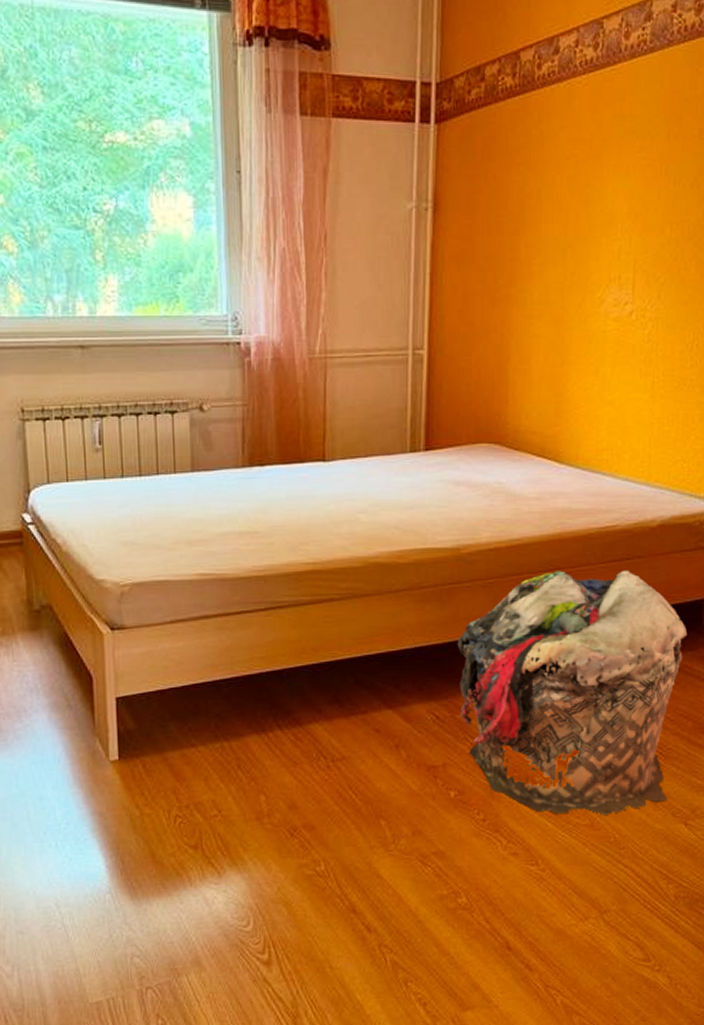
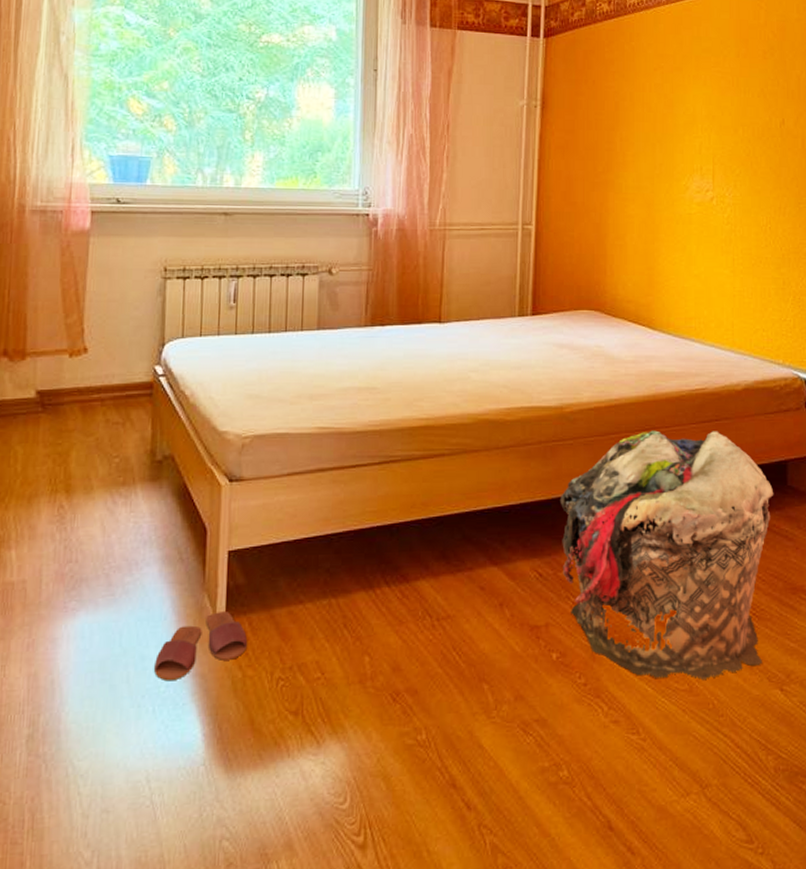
slippers: none [52,754,143,819] -> present [153,610,248,681]

